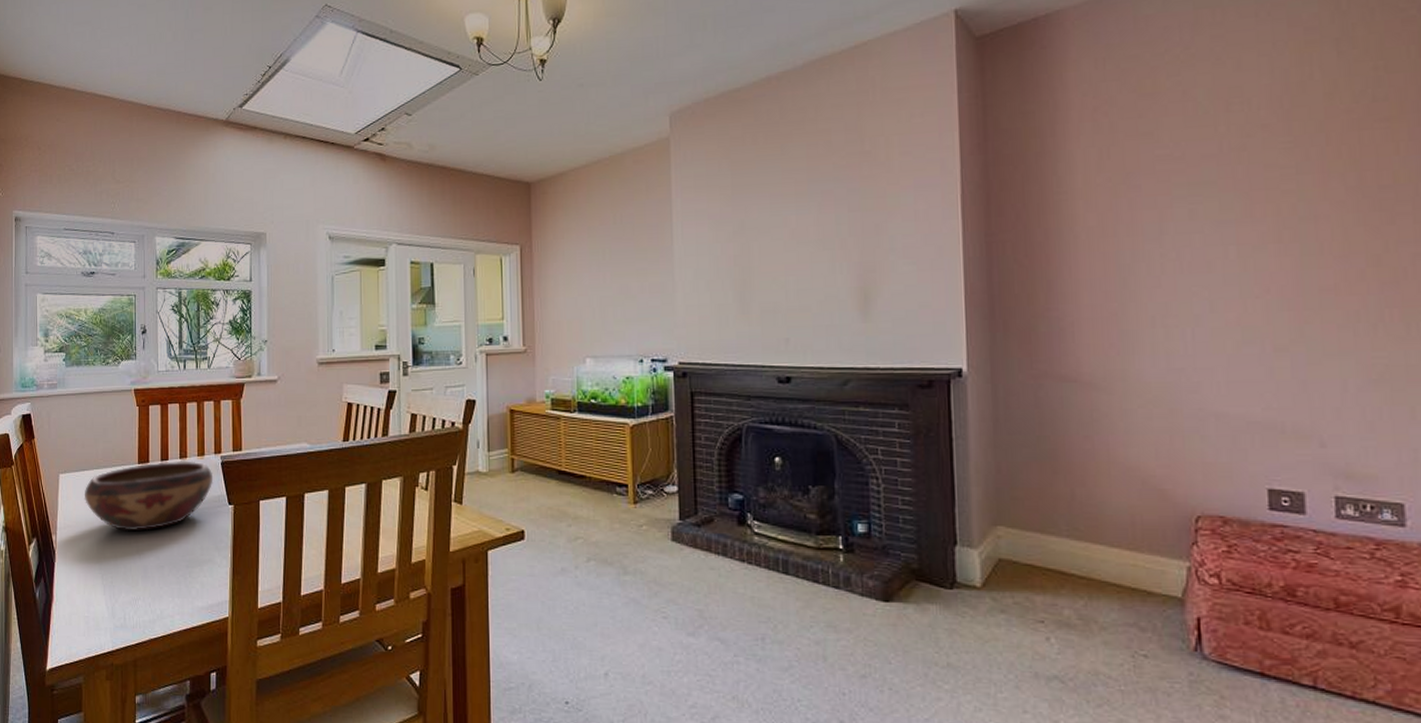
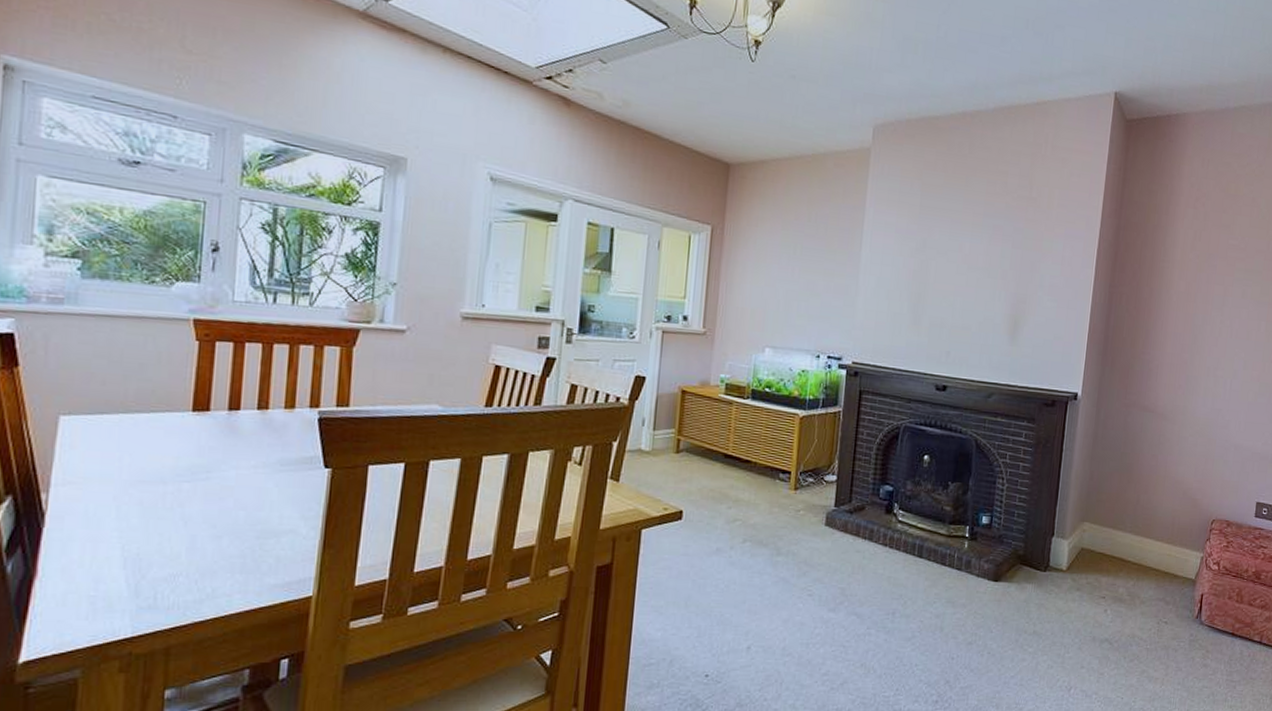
decorative bowl: present [84,461,214,531] -> none [99,411,306,493]

